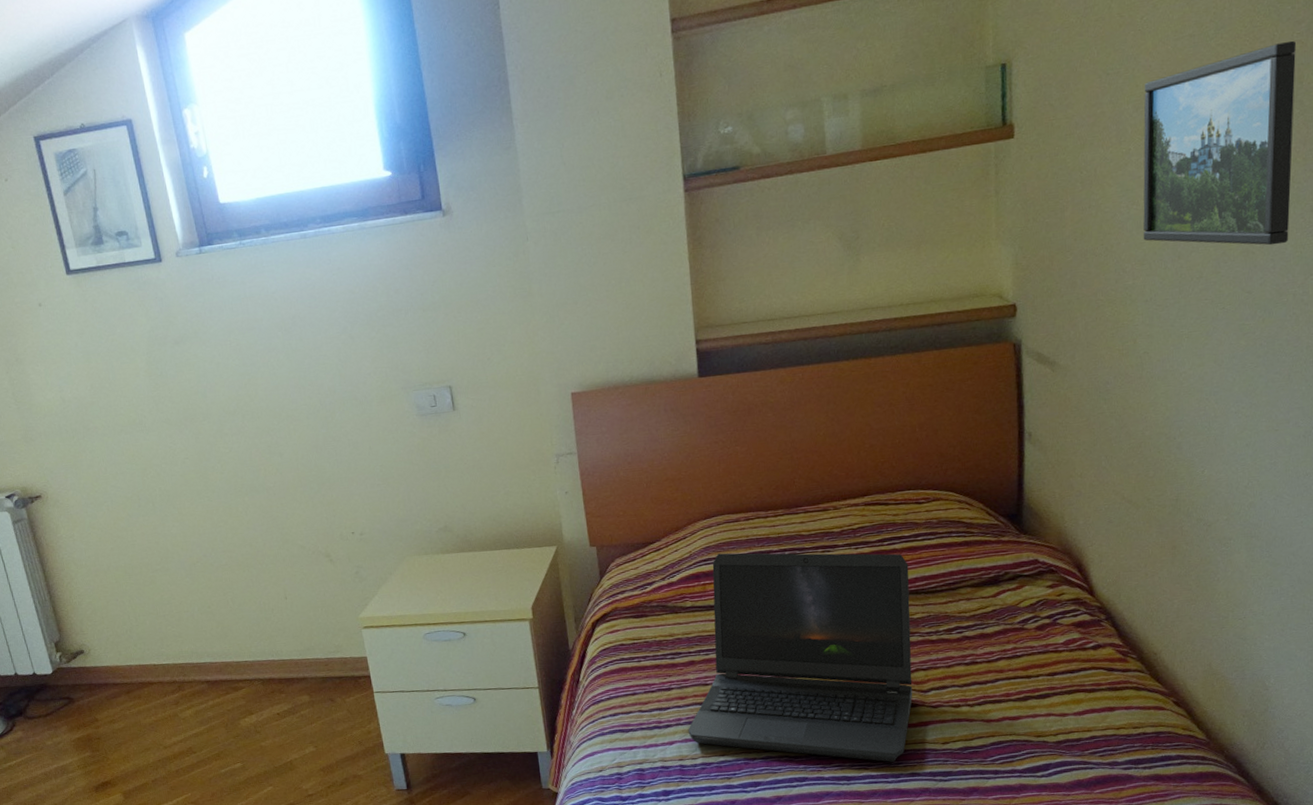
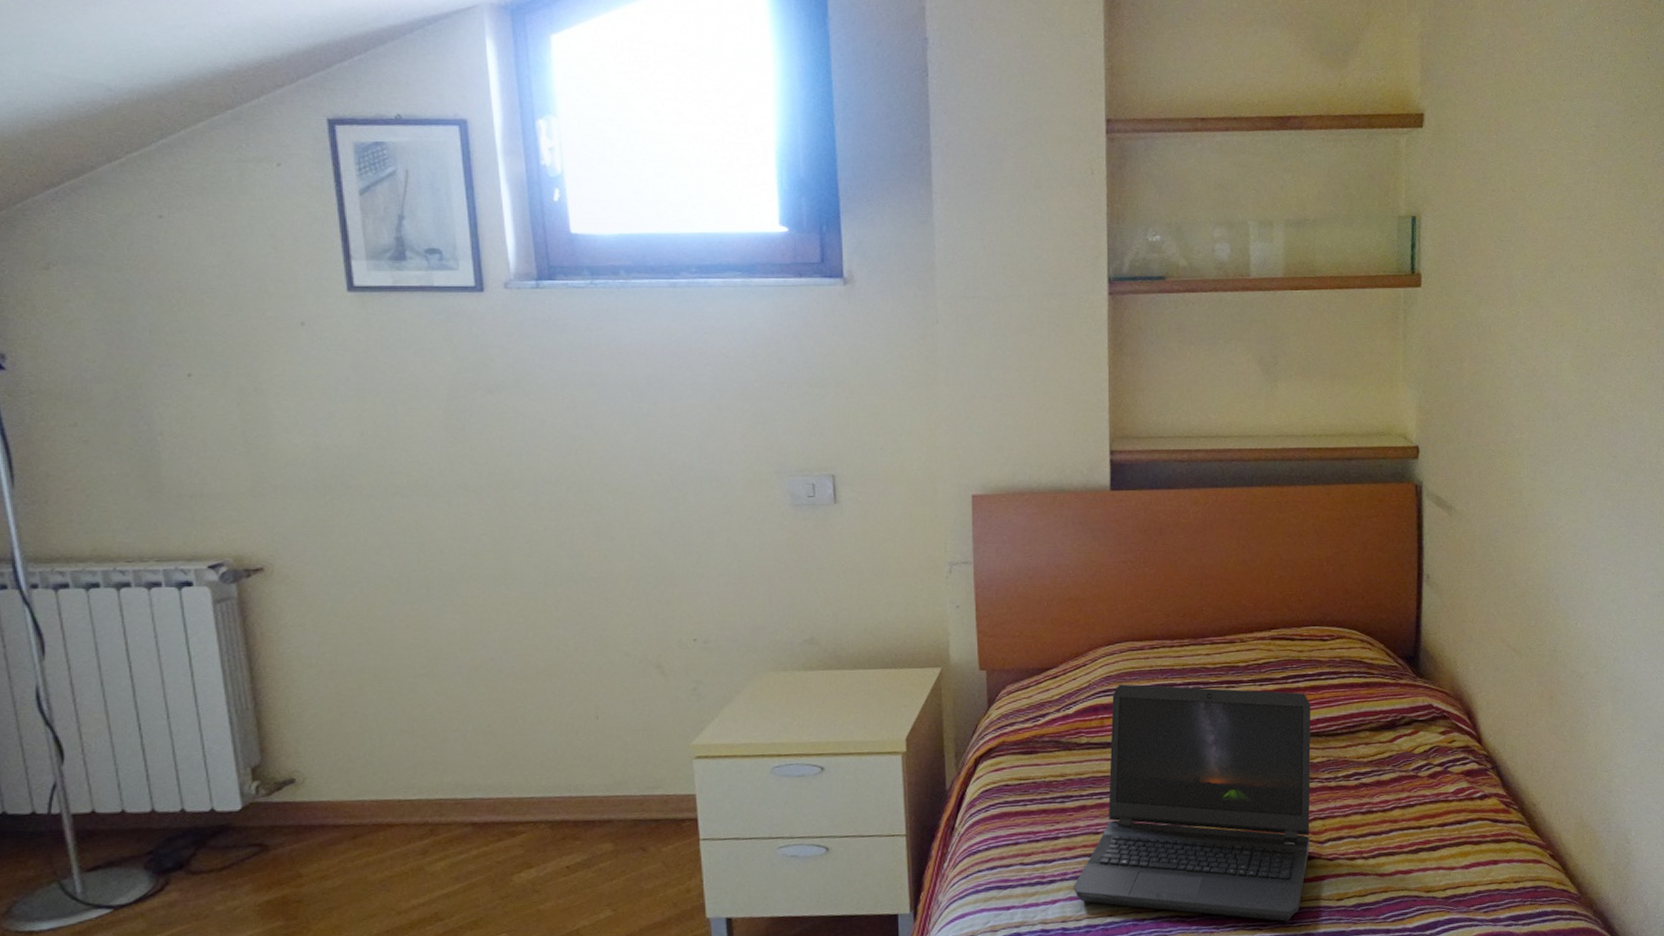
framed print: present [1143,40,1297,246] -> none [1528,236,1651,416]

